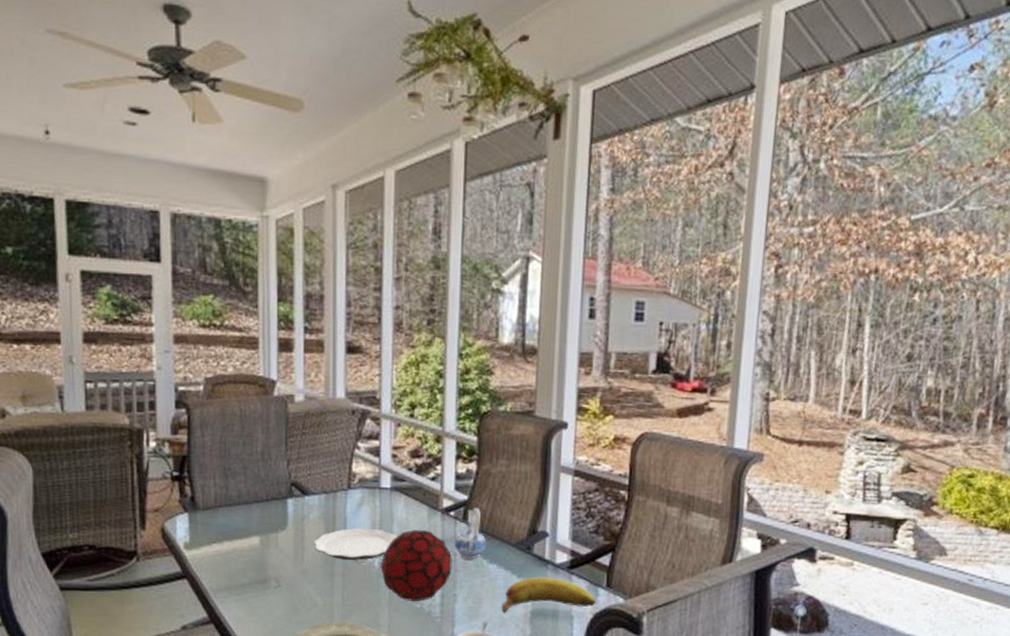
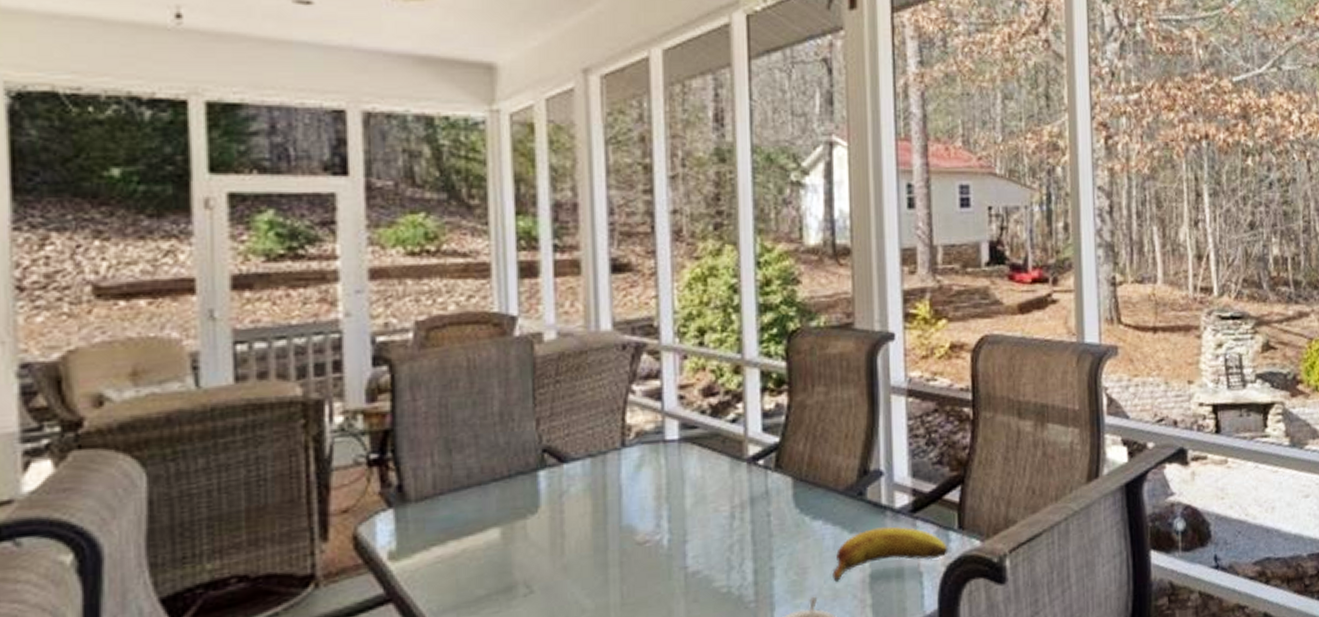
plate: present [314,527,397,560] -> none [577,495,691,543]
decorative orb: present [380,530,452,602] -> none [671,488,766,586]
ceramic pitcher: present [454,508,487,560] -> none [766,451,808,519]

